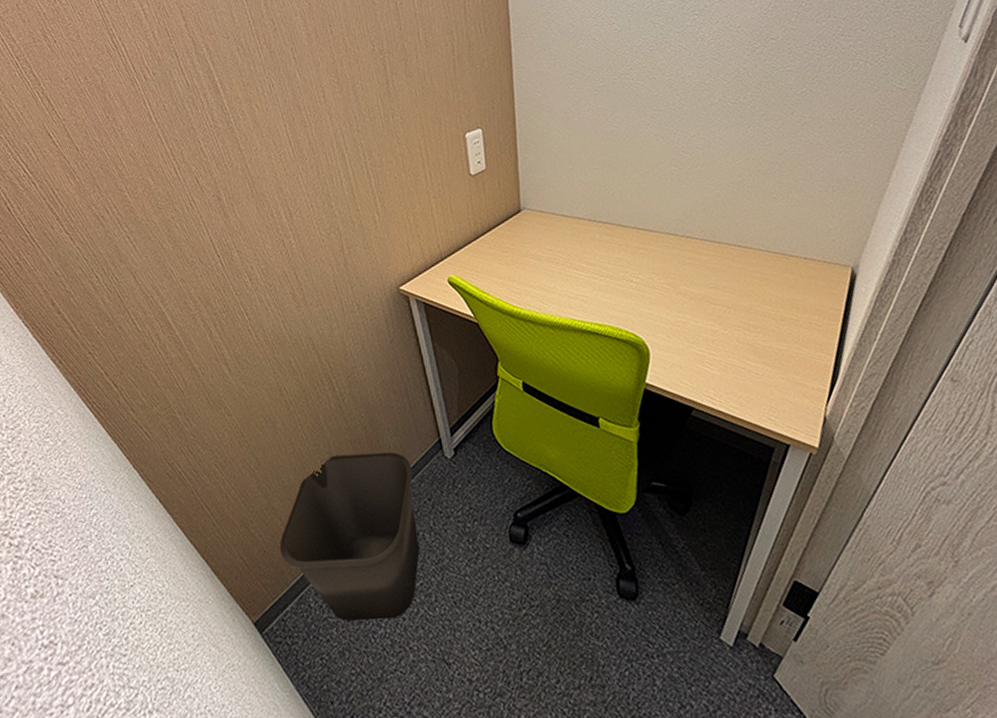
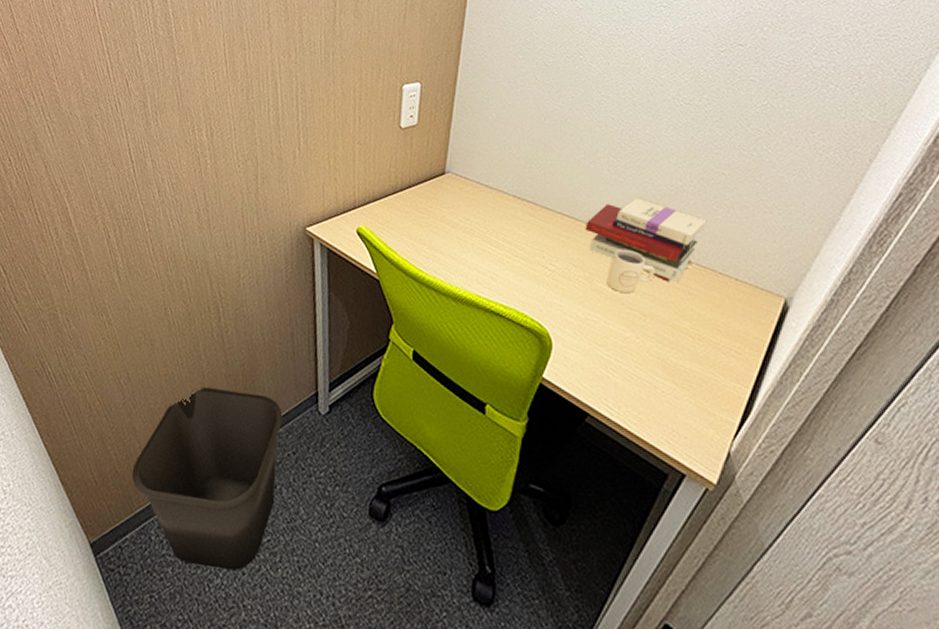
books: none [660,199,770,272] -> present [585,197,707,282]
mug: none [688,249,731,292] -> present [606,249,655,294]

